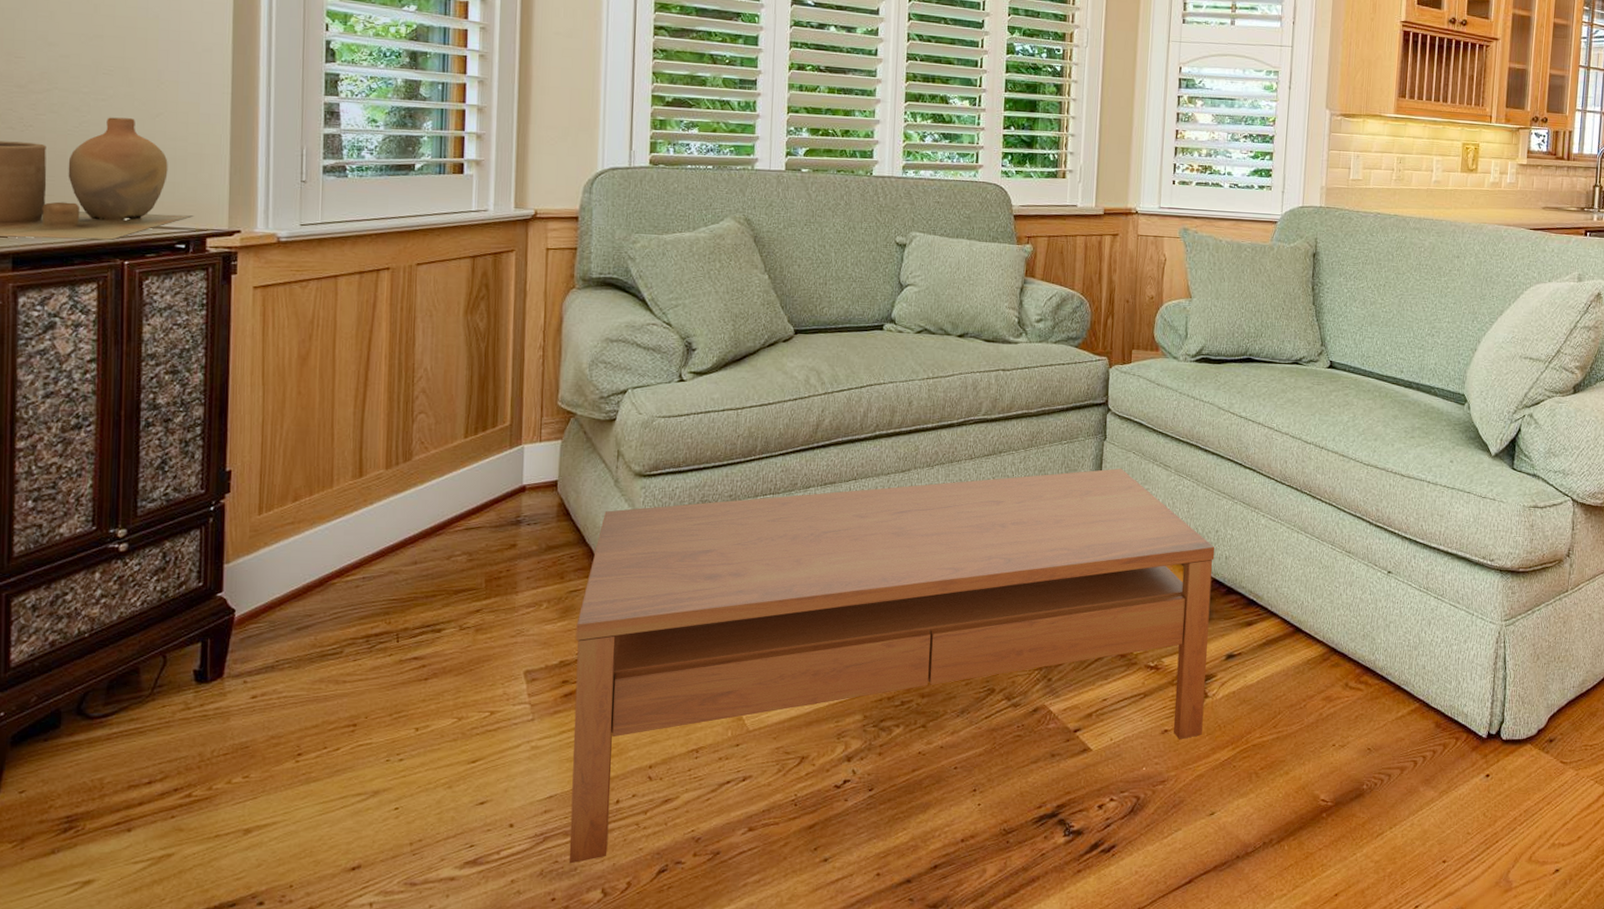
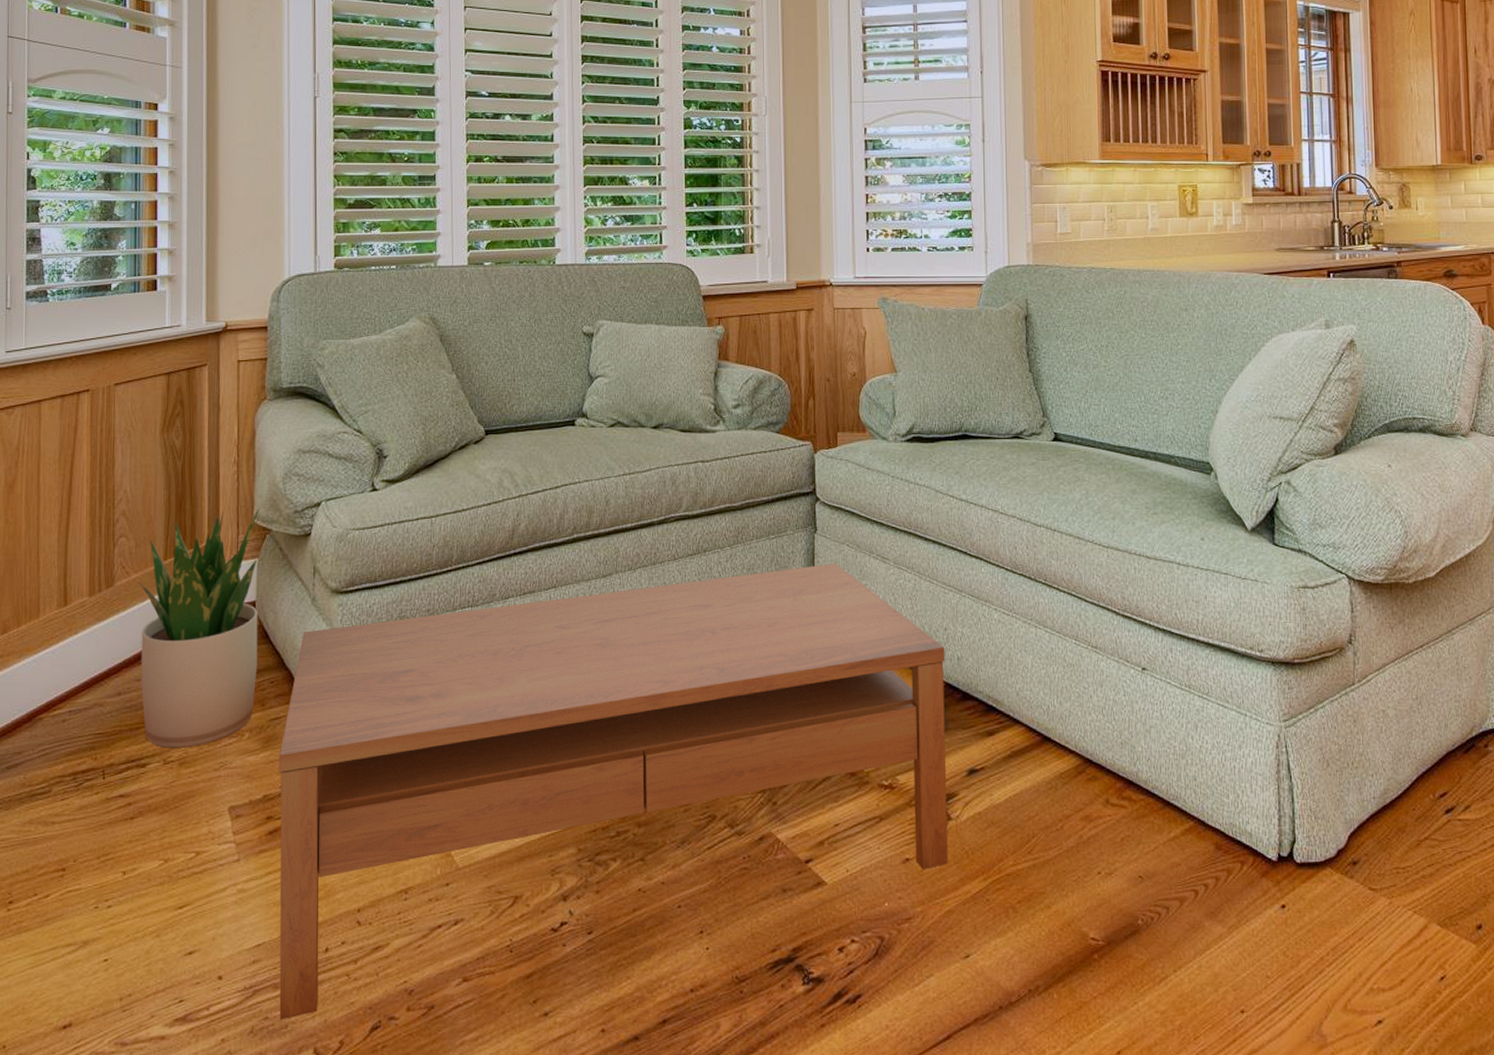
planter: none [437,392,565,615] -> present [139,508,260,748]

